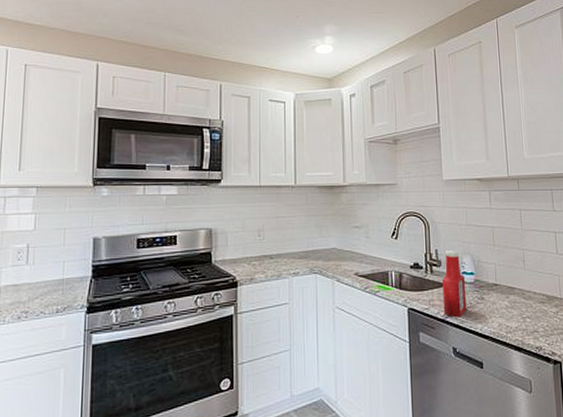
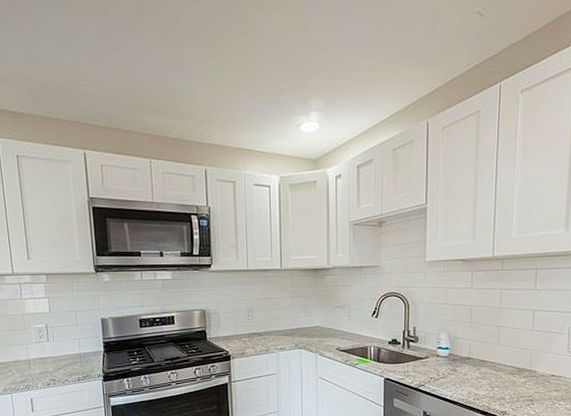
ketchup bottle: present [442,250,467,318] -> none [417,328,440,387]

